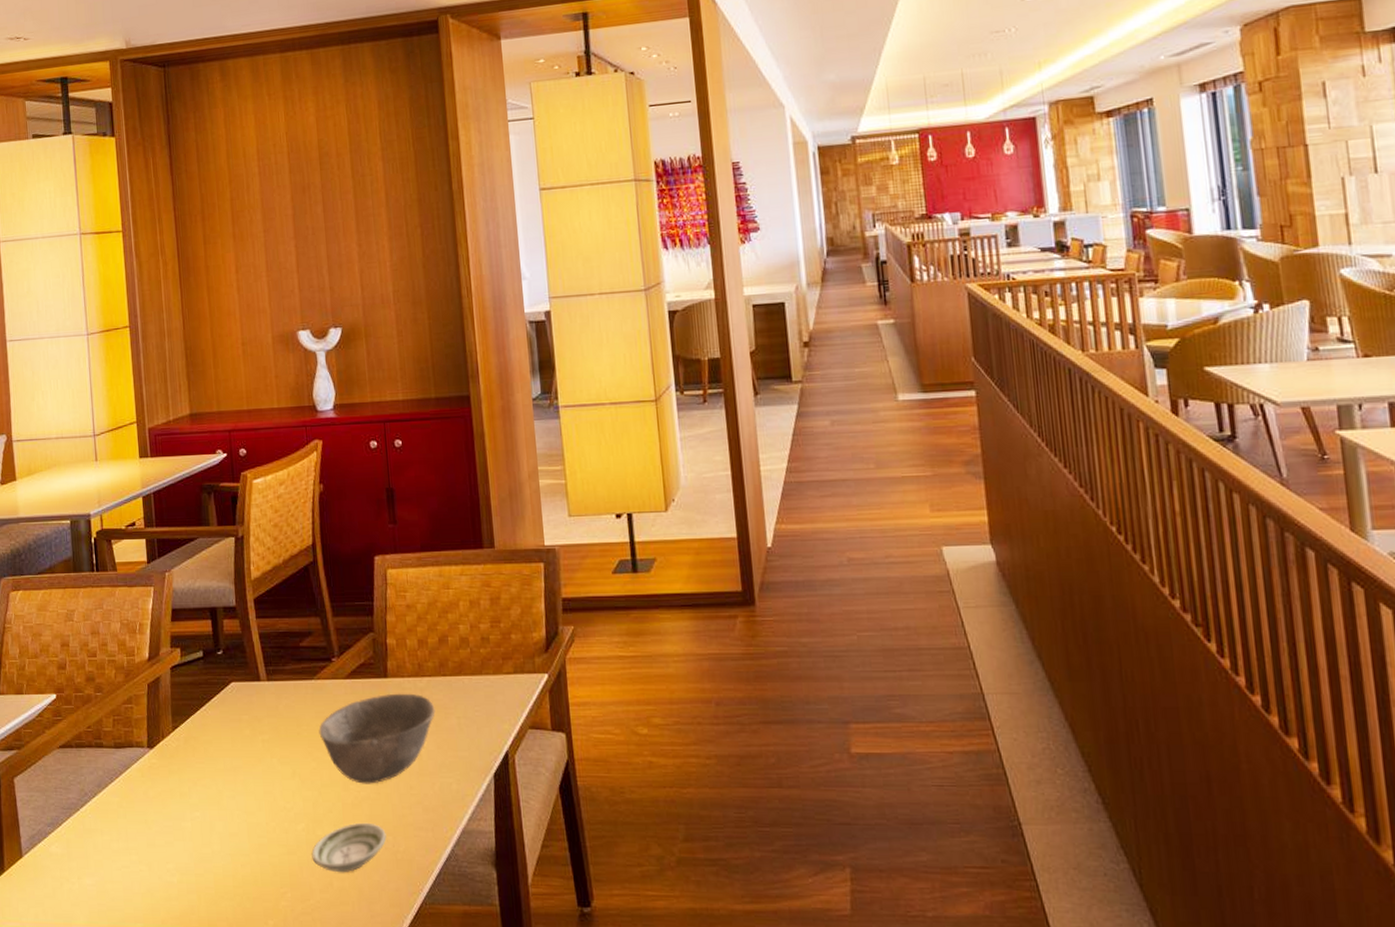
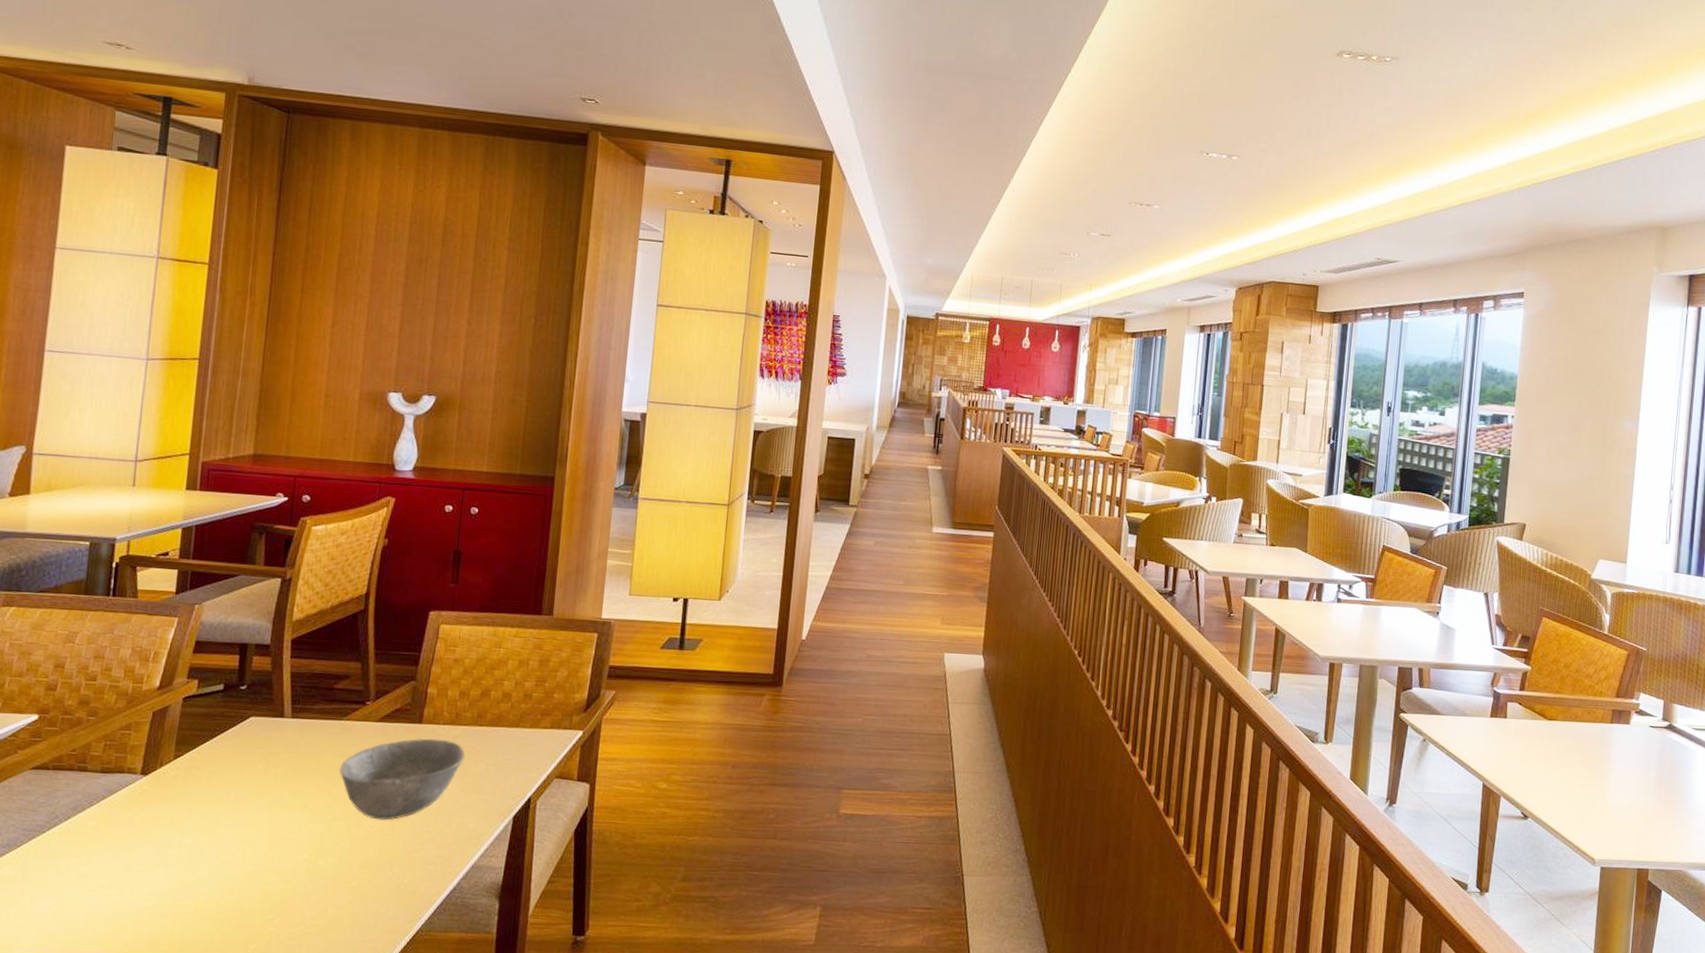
saucer: present [311,822,387,873] -> none [309,855,393,902]

